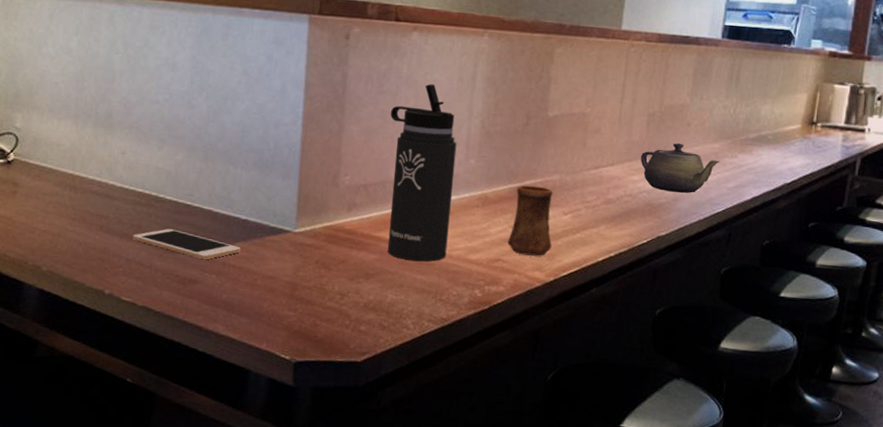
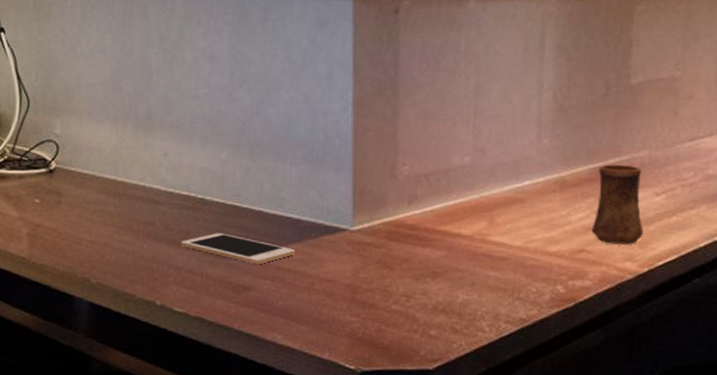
thermos bottle: present [387,84,457,262] -> none [449,57,527,257]

